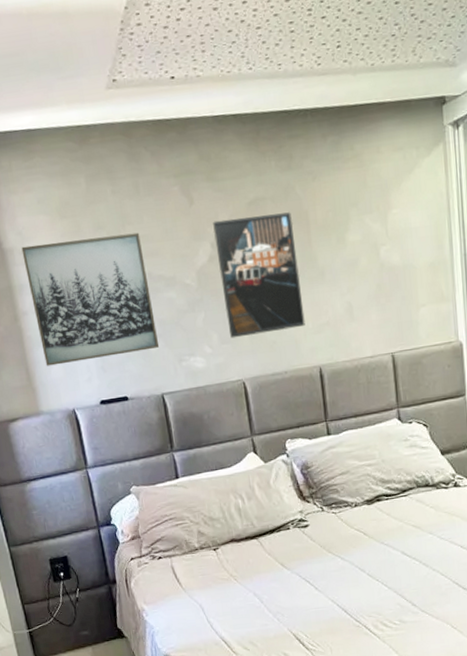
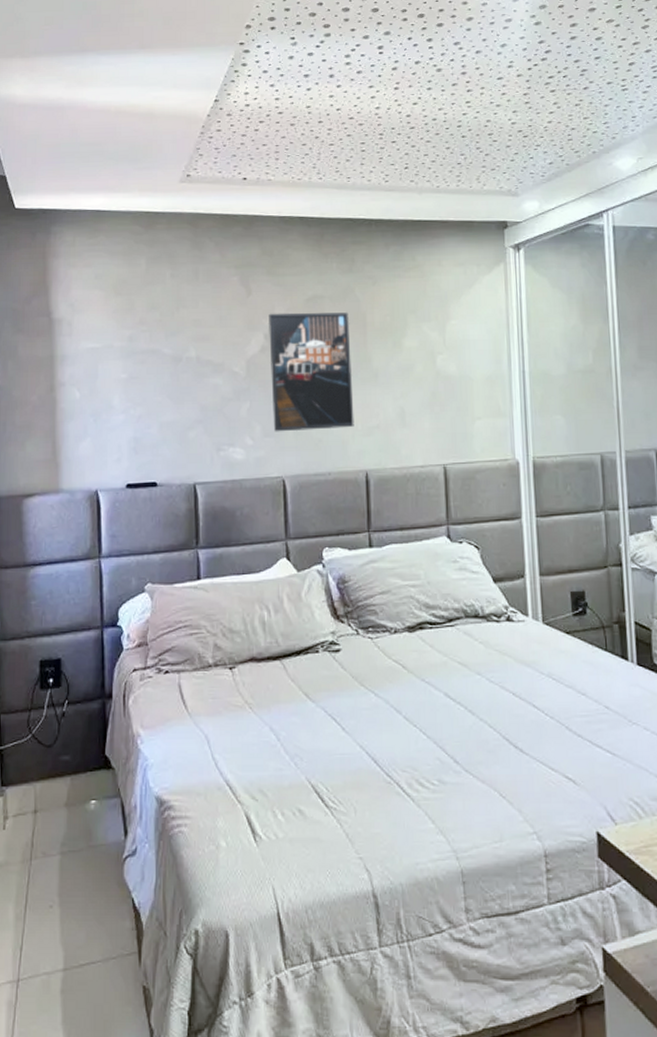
wall art: present [21,232,160,366] -> none [70,316,198,441]

